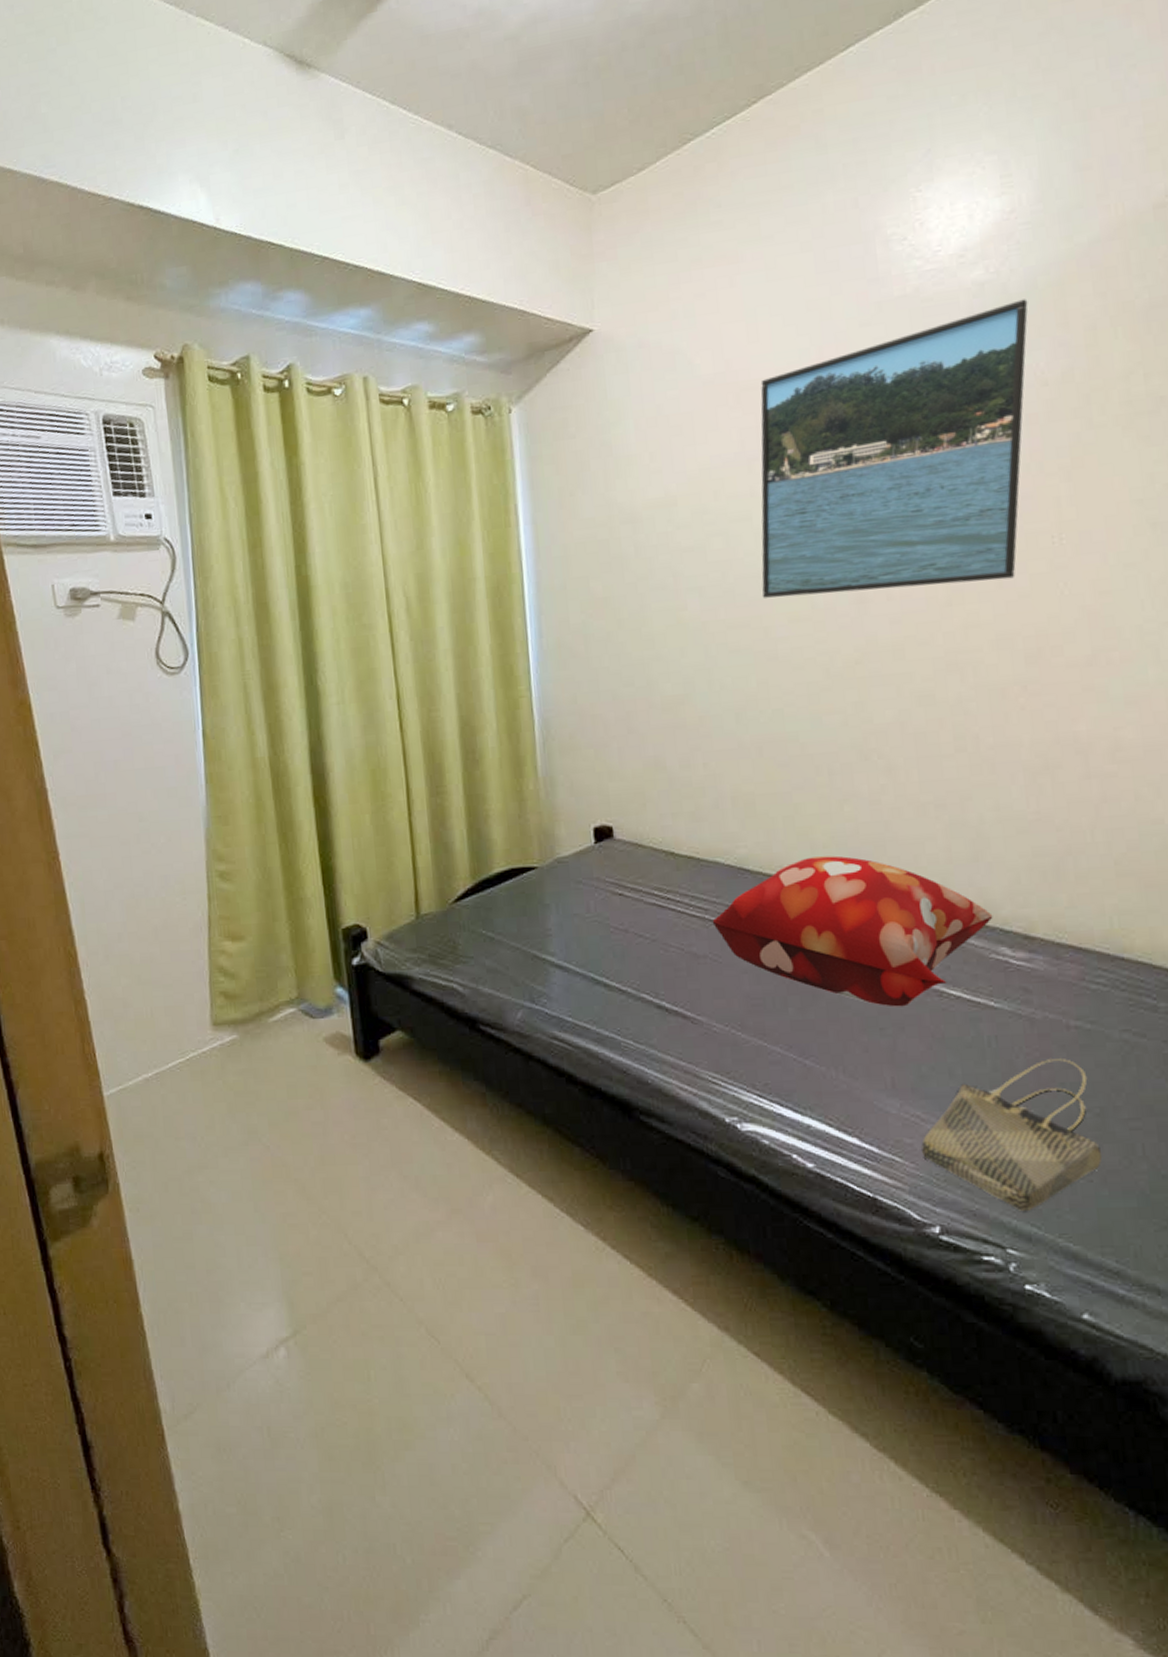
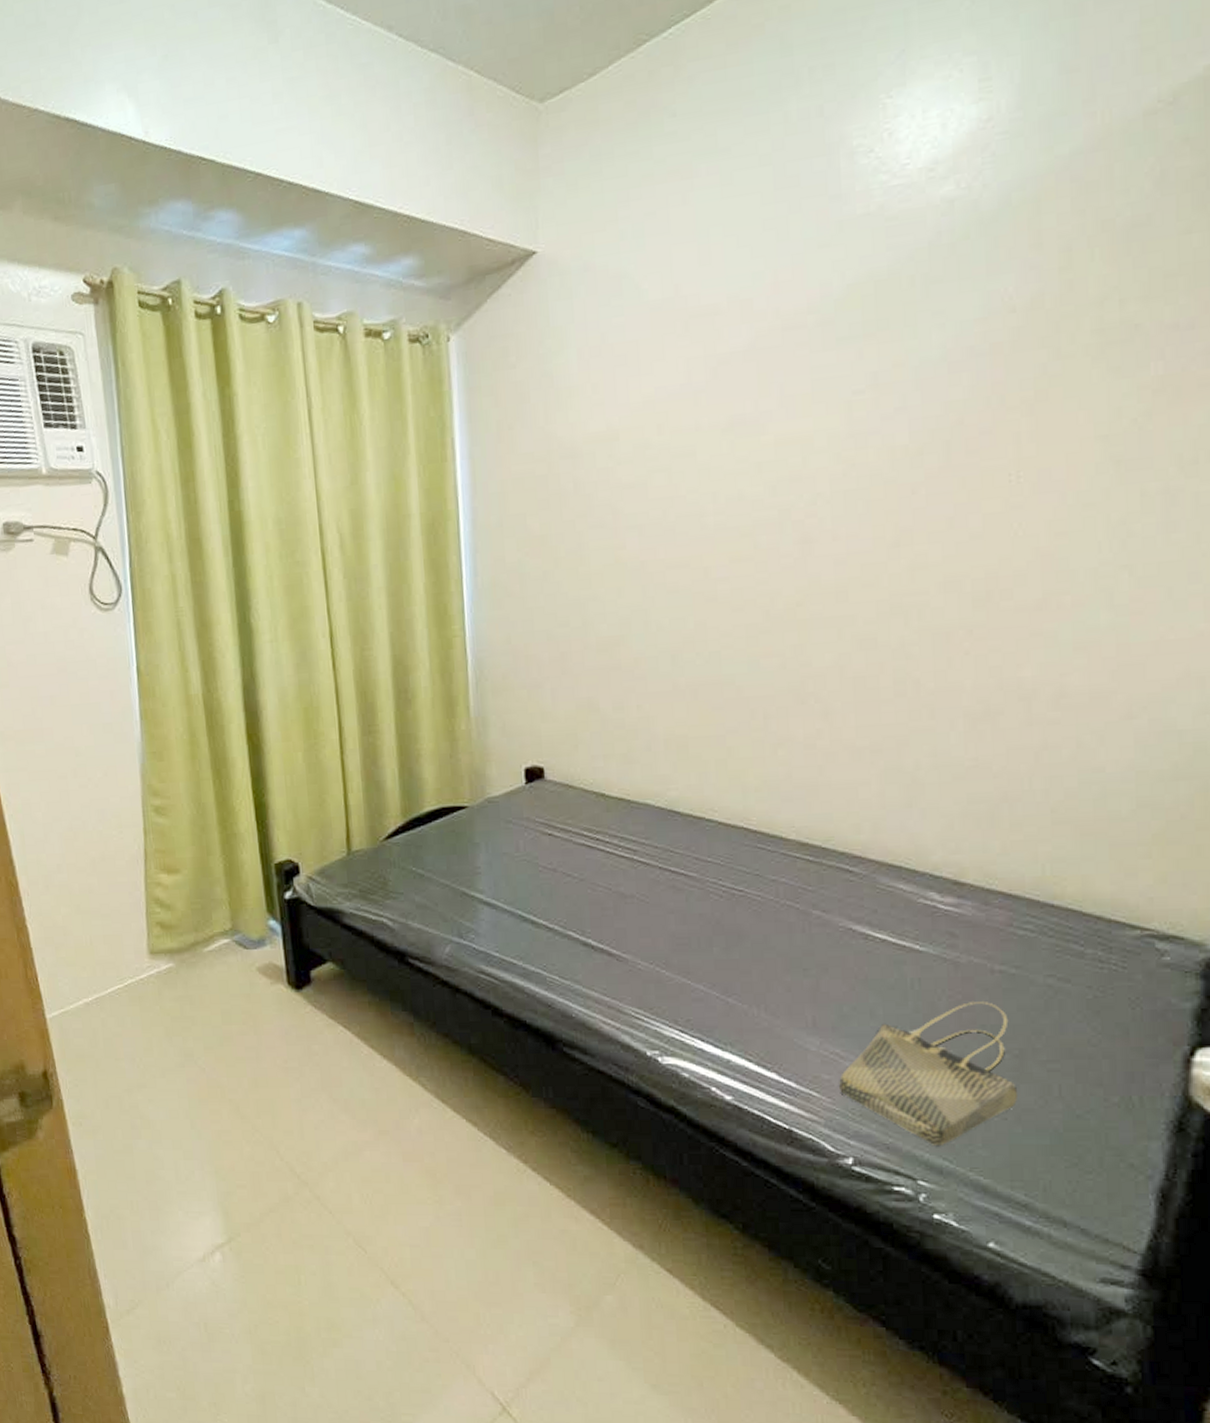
decorative pillow: present [712,855,993,1007] -> none [640,799,924,949]
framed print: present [760,299,1028,598] -> none [703,217,1000,537]

